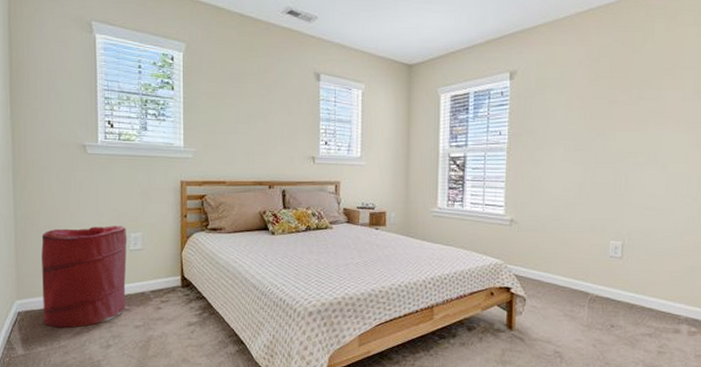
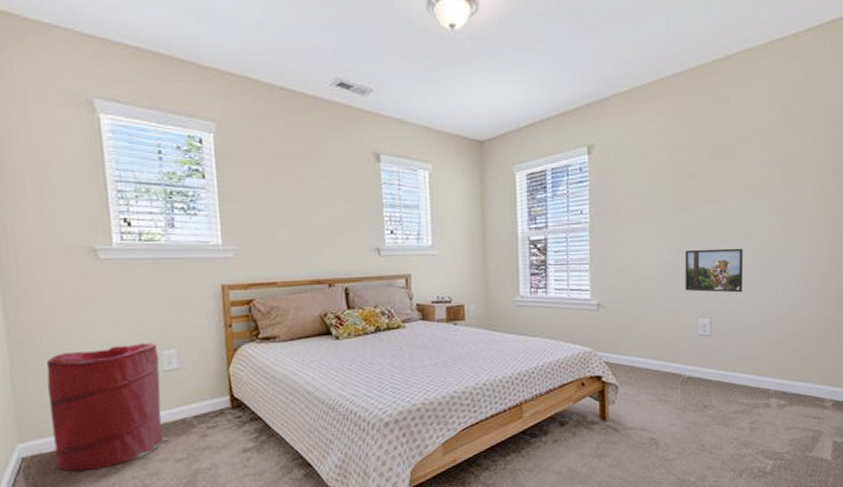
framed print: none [598,174,660,218] -> present [685,248,743,293]

